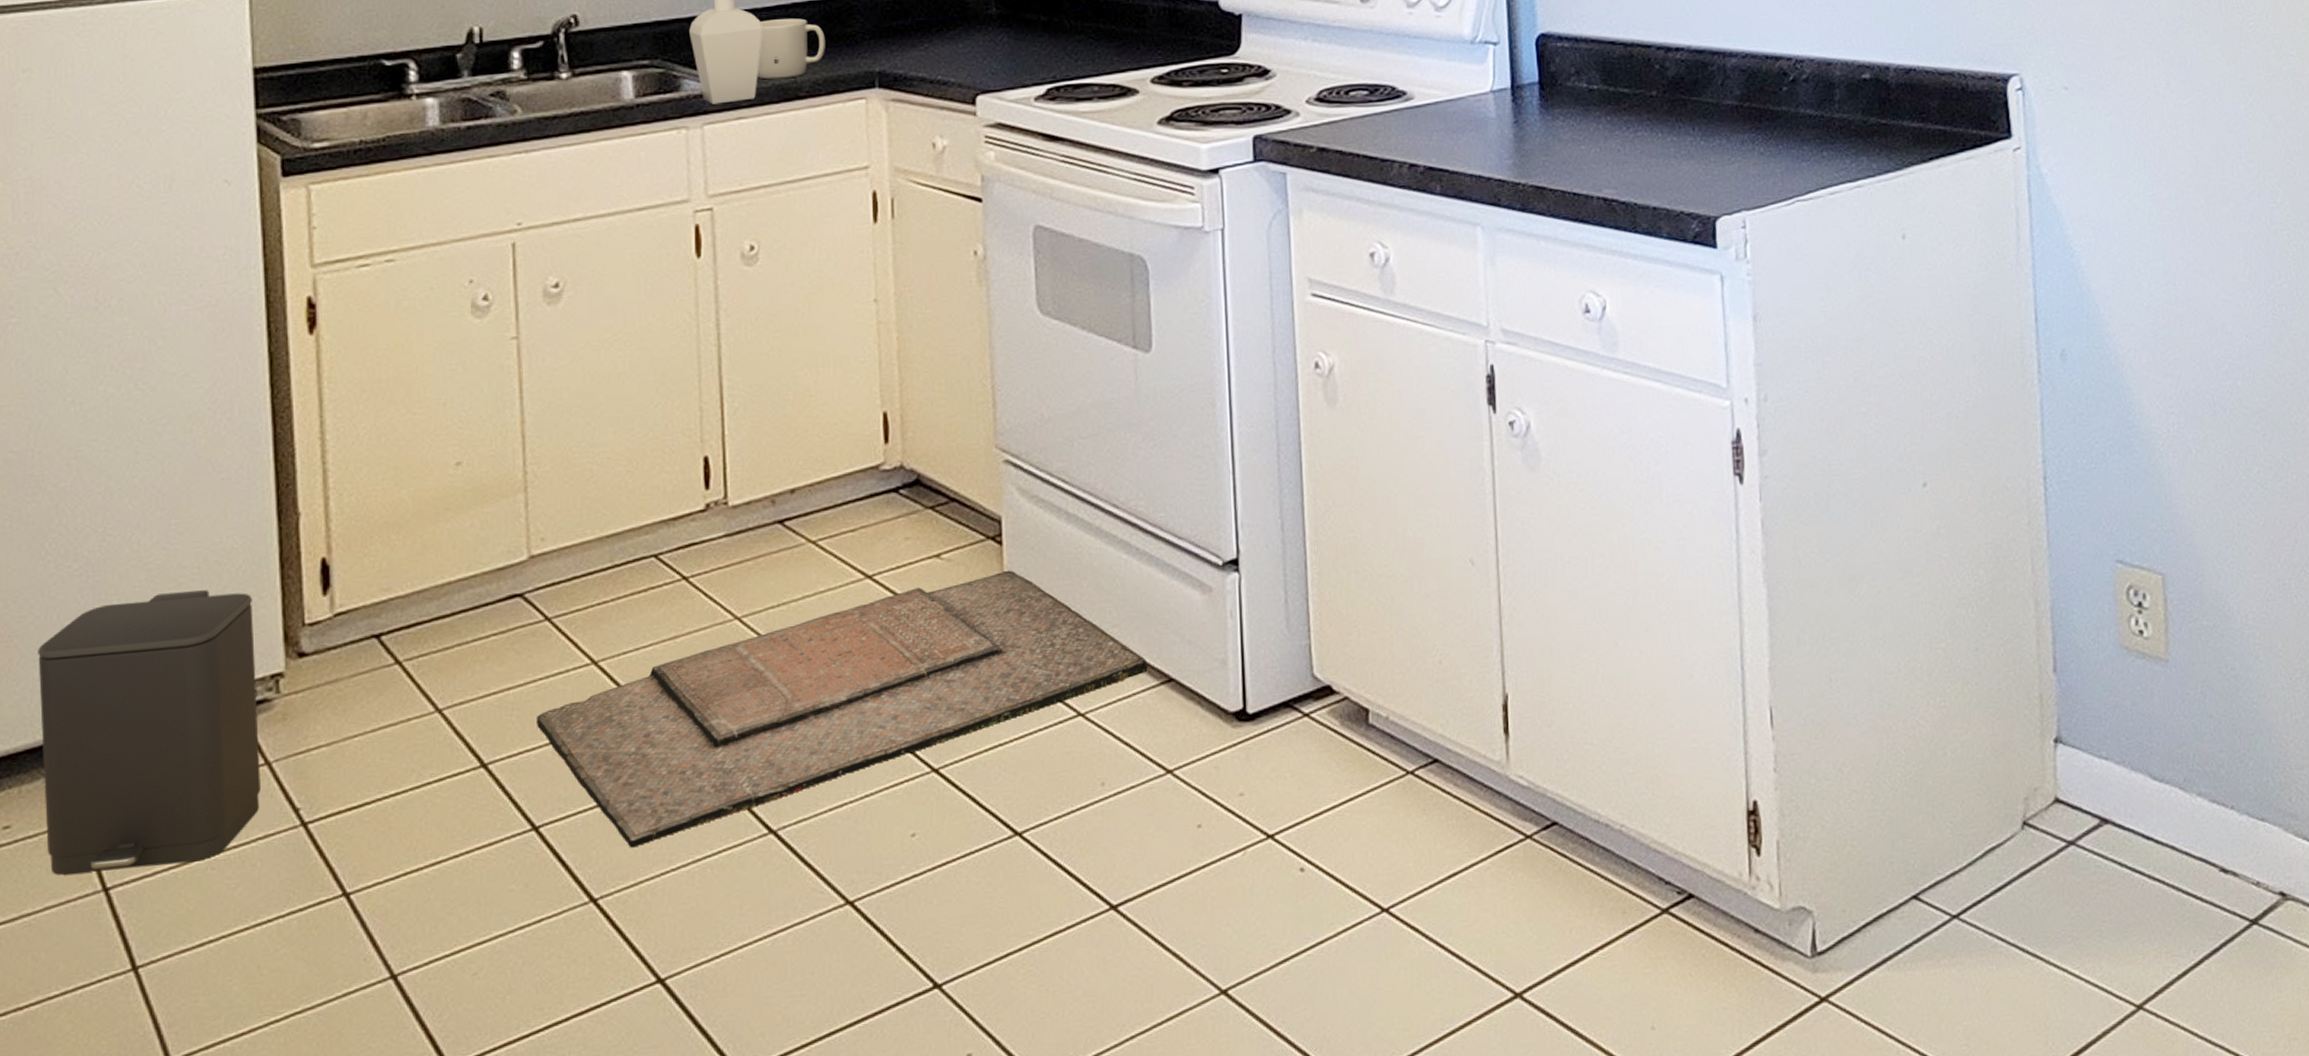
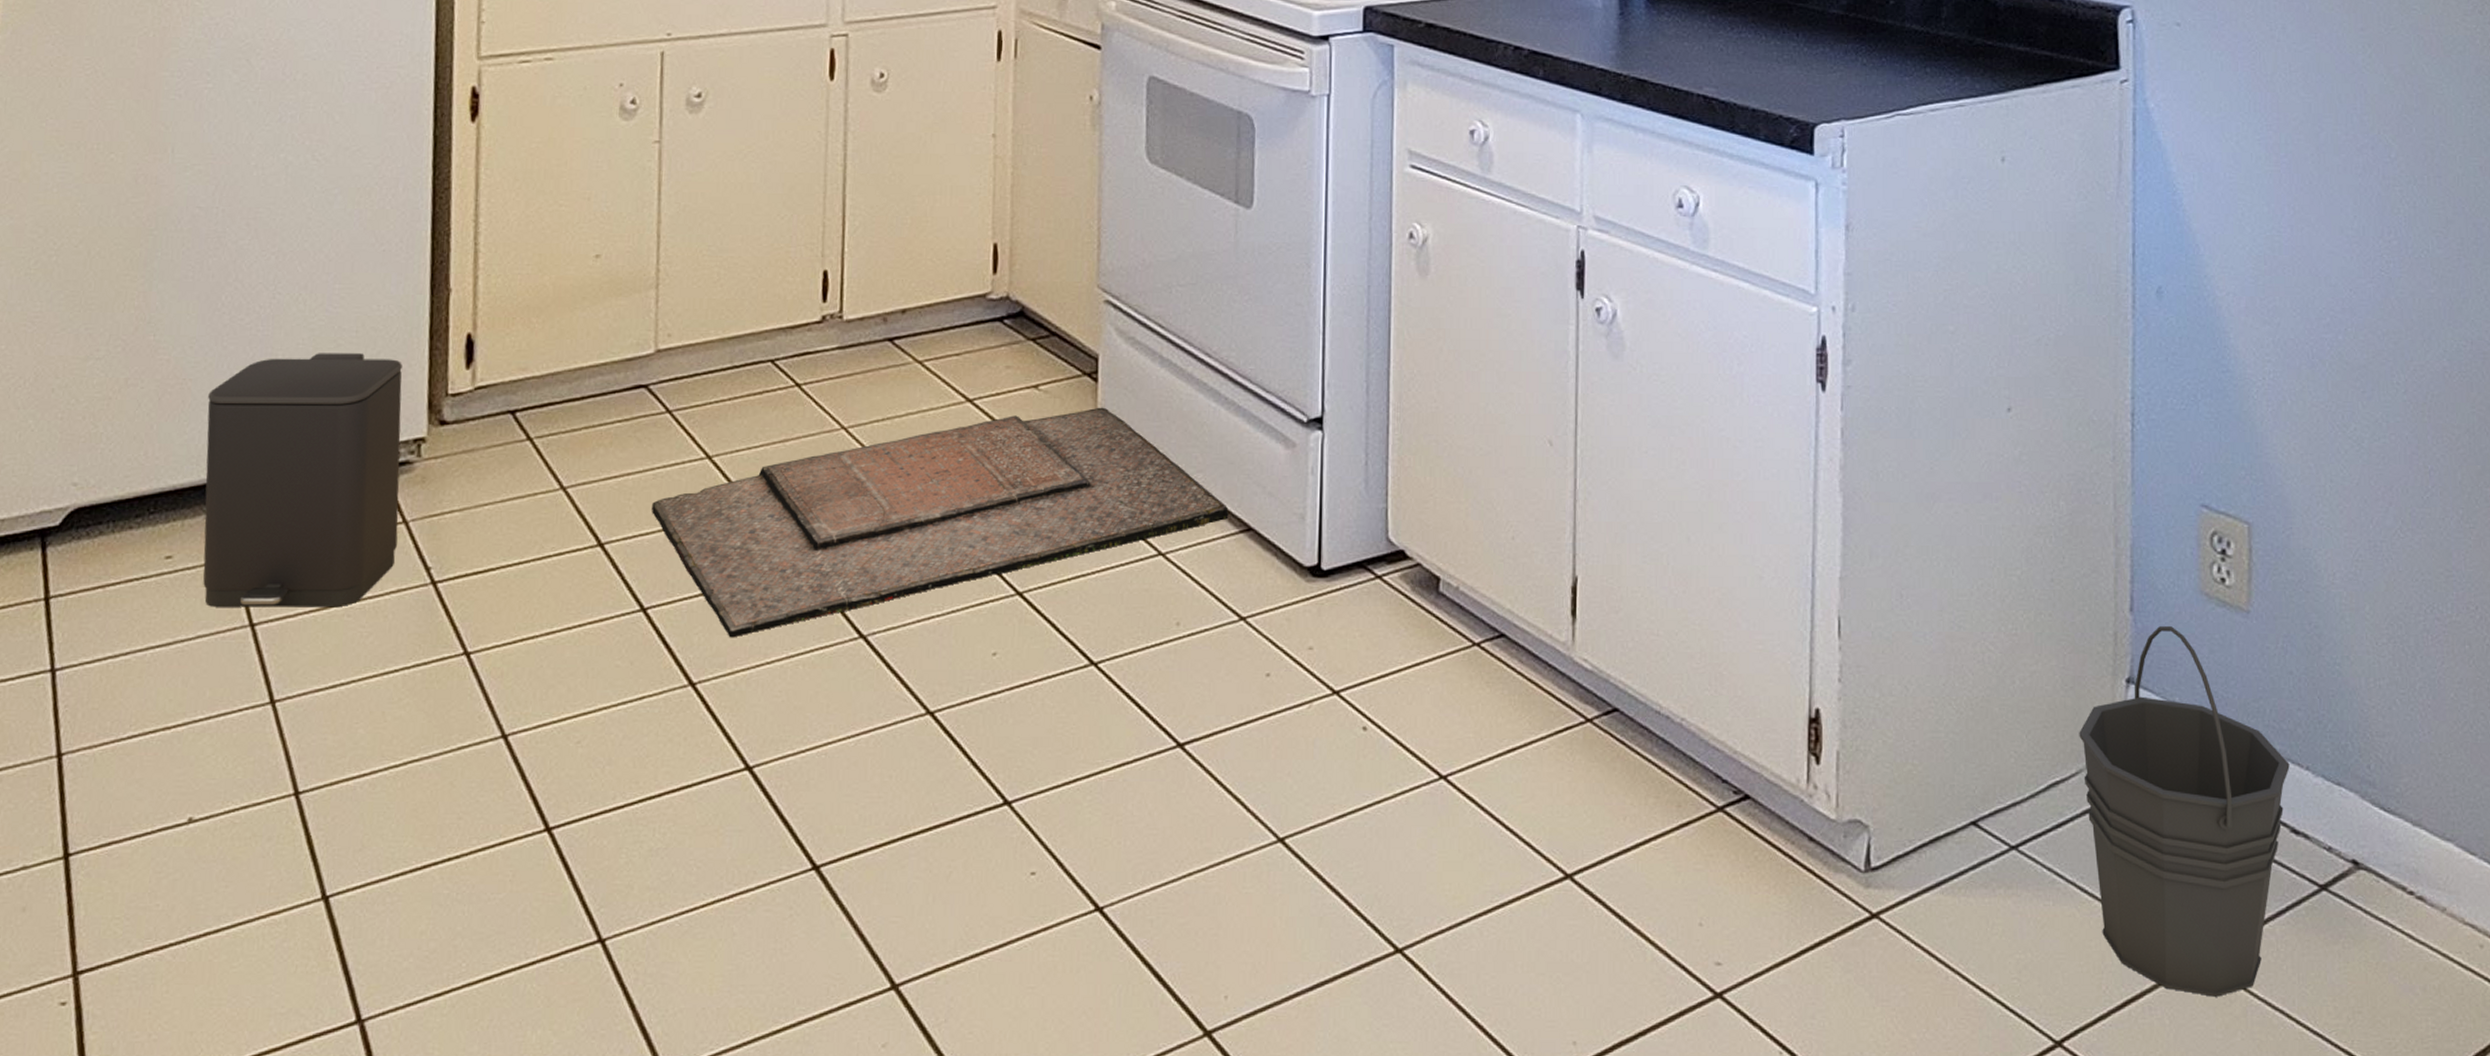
bucket: none [2011,683,2215,1041] -> present [2079,626,2290,997]

